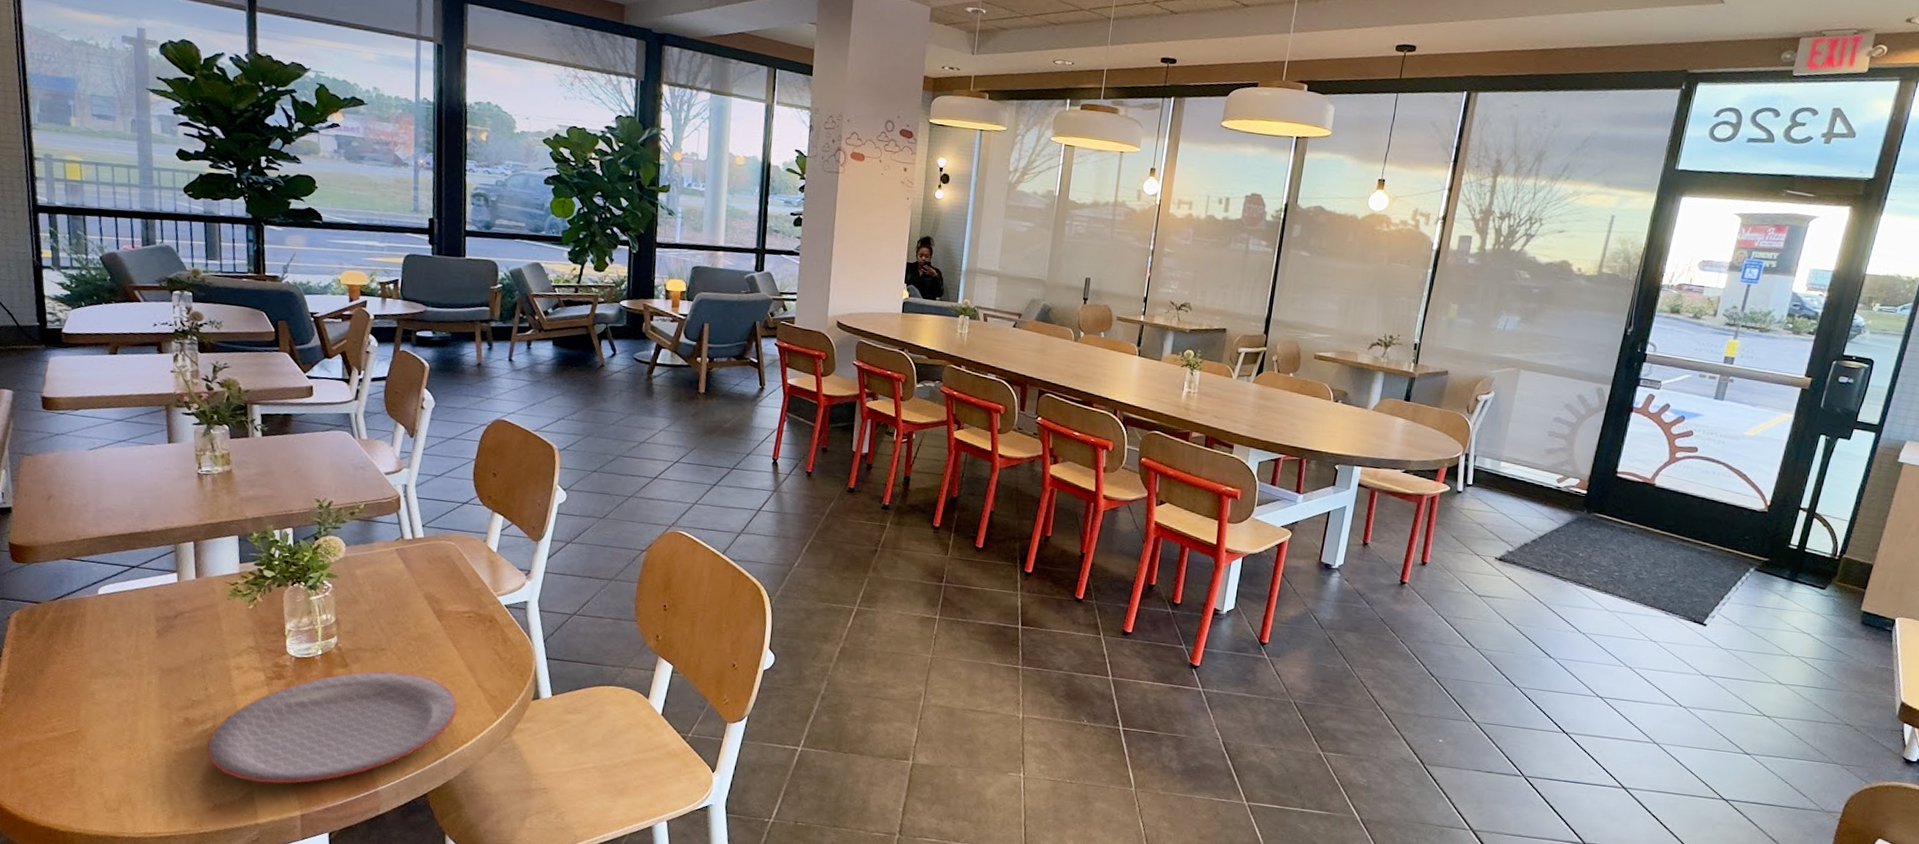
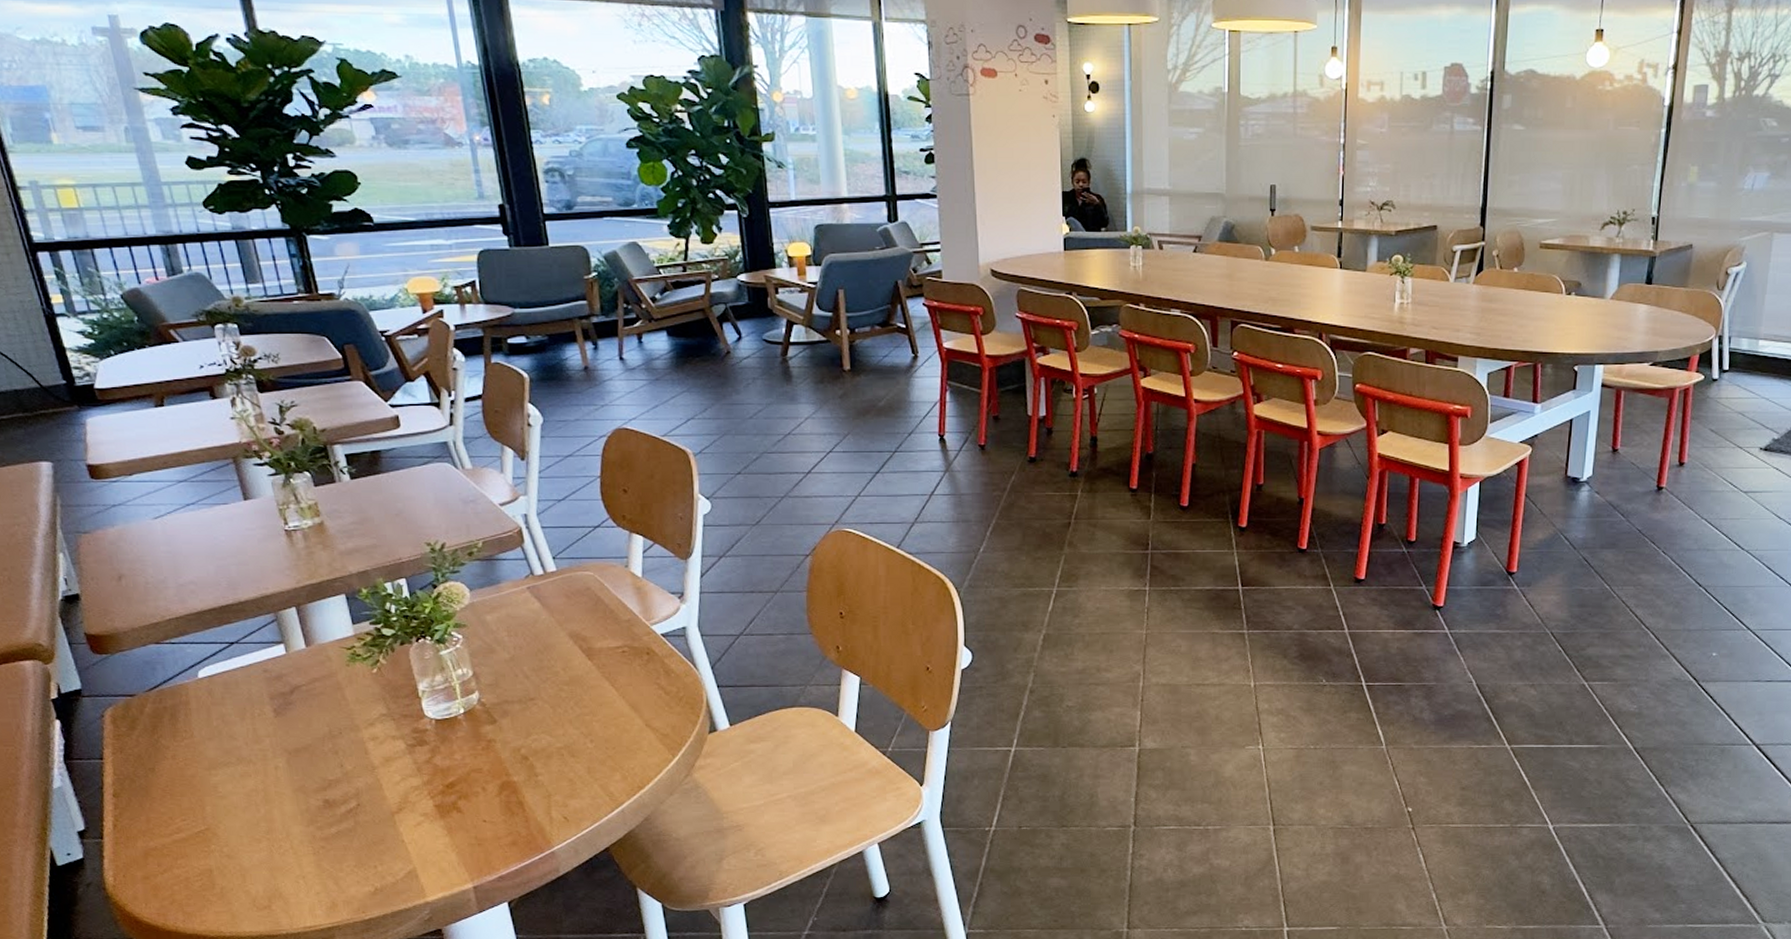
plate: present [207,670,459,785] -> none [355,721,628,859]

